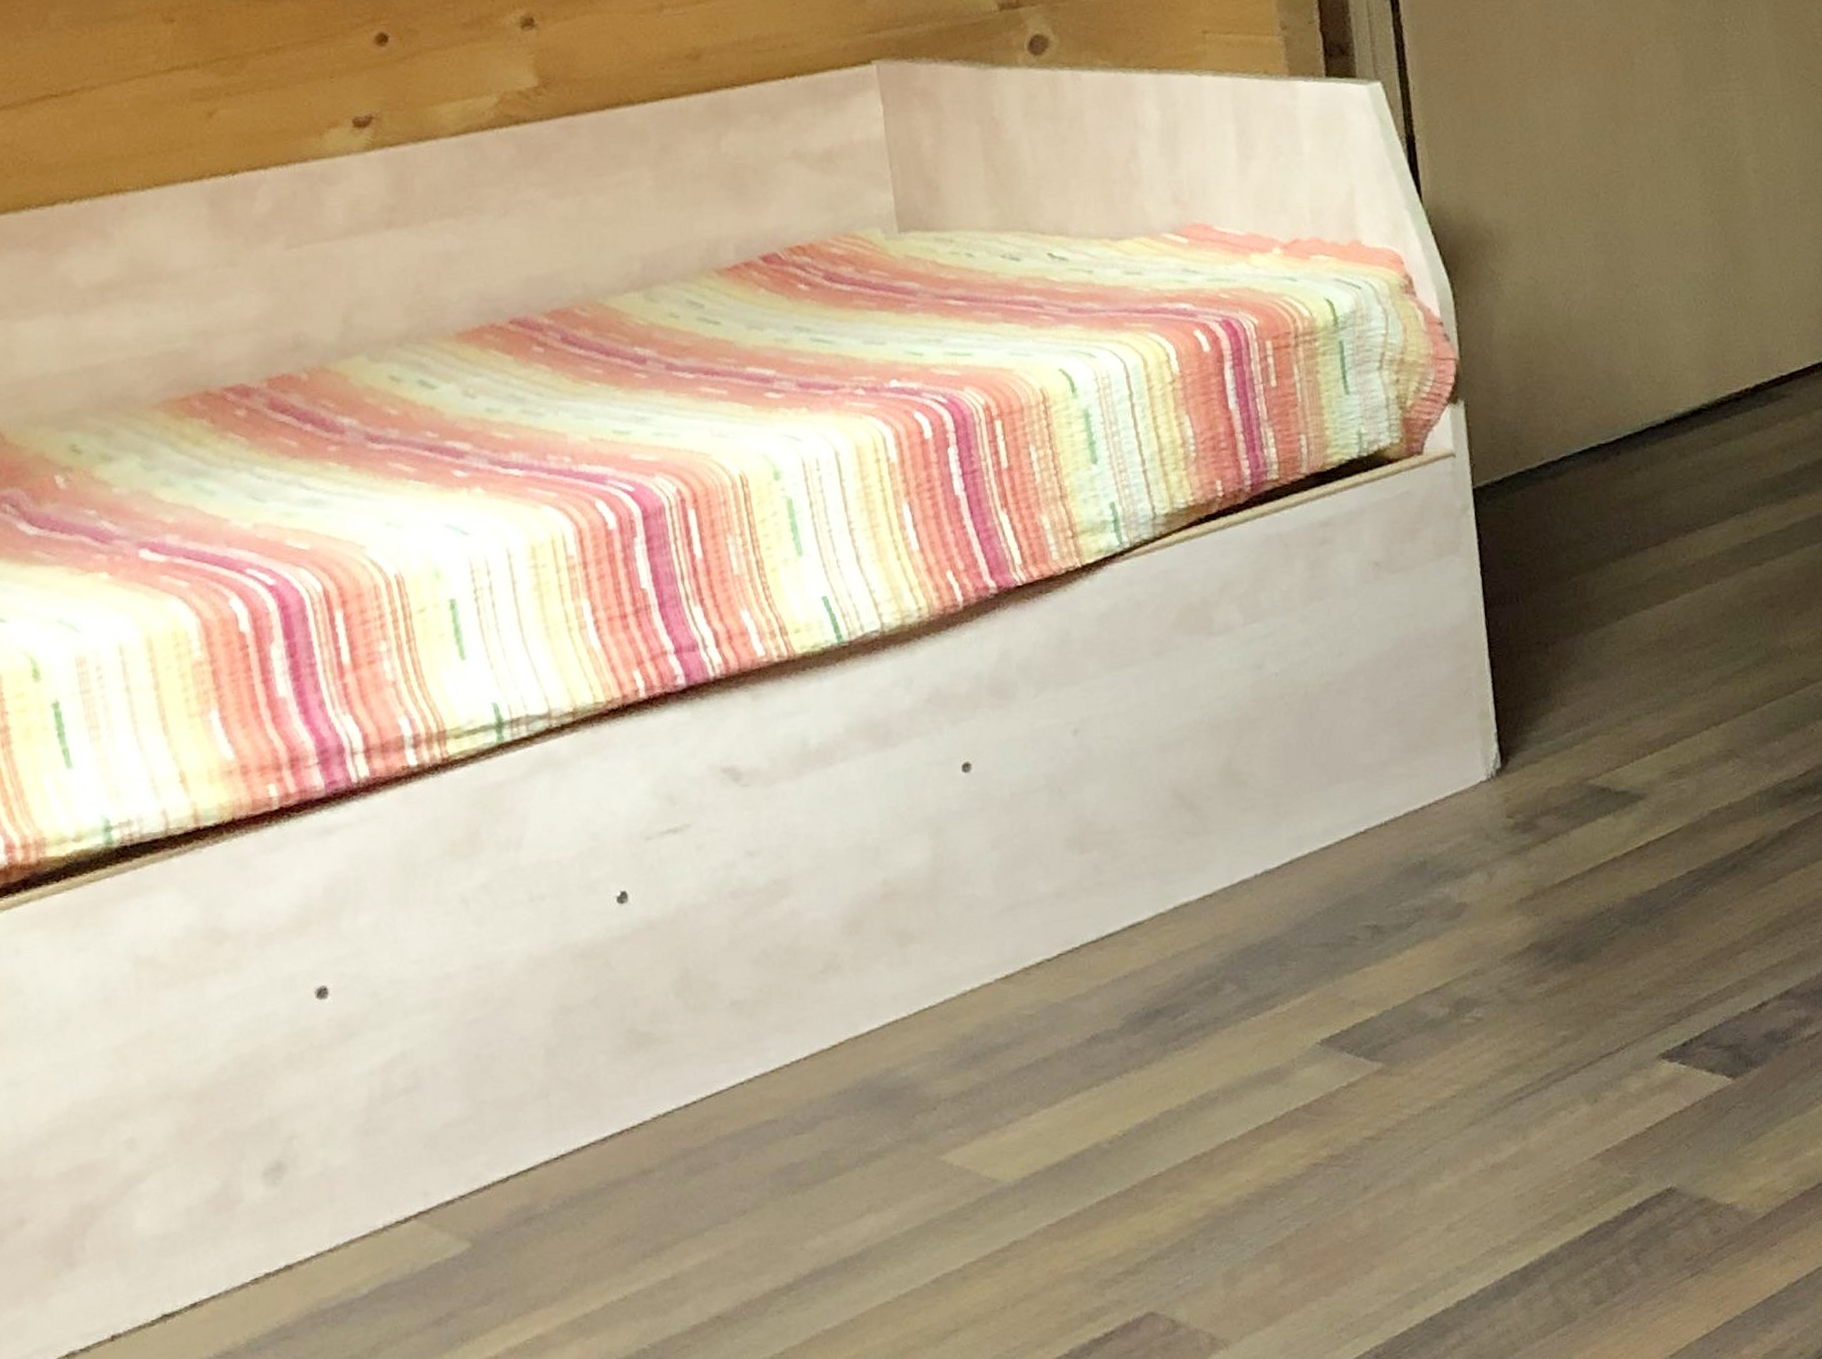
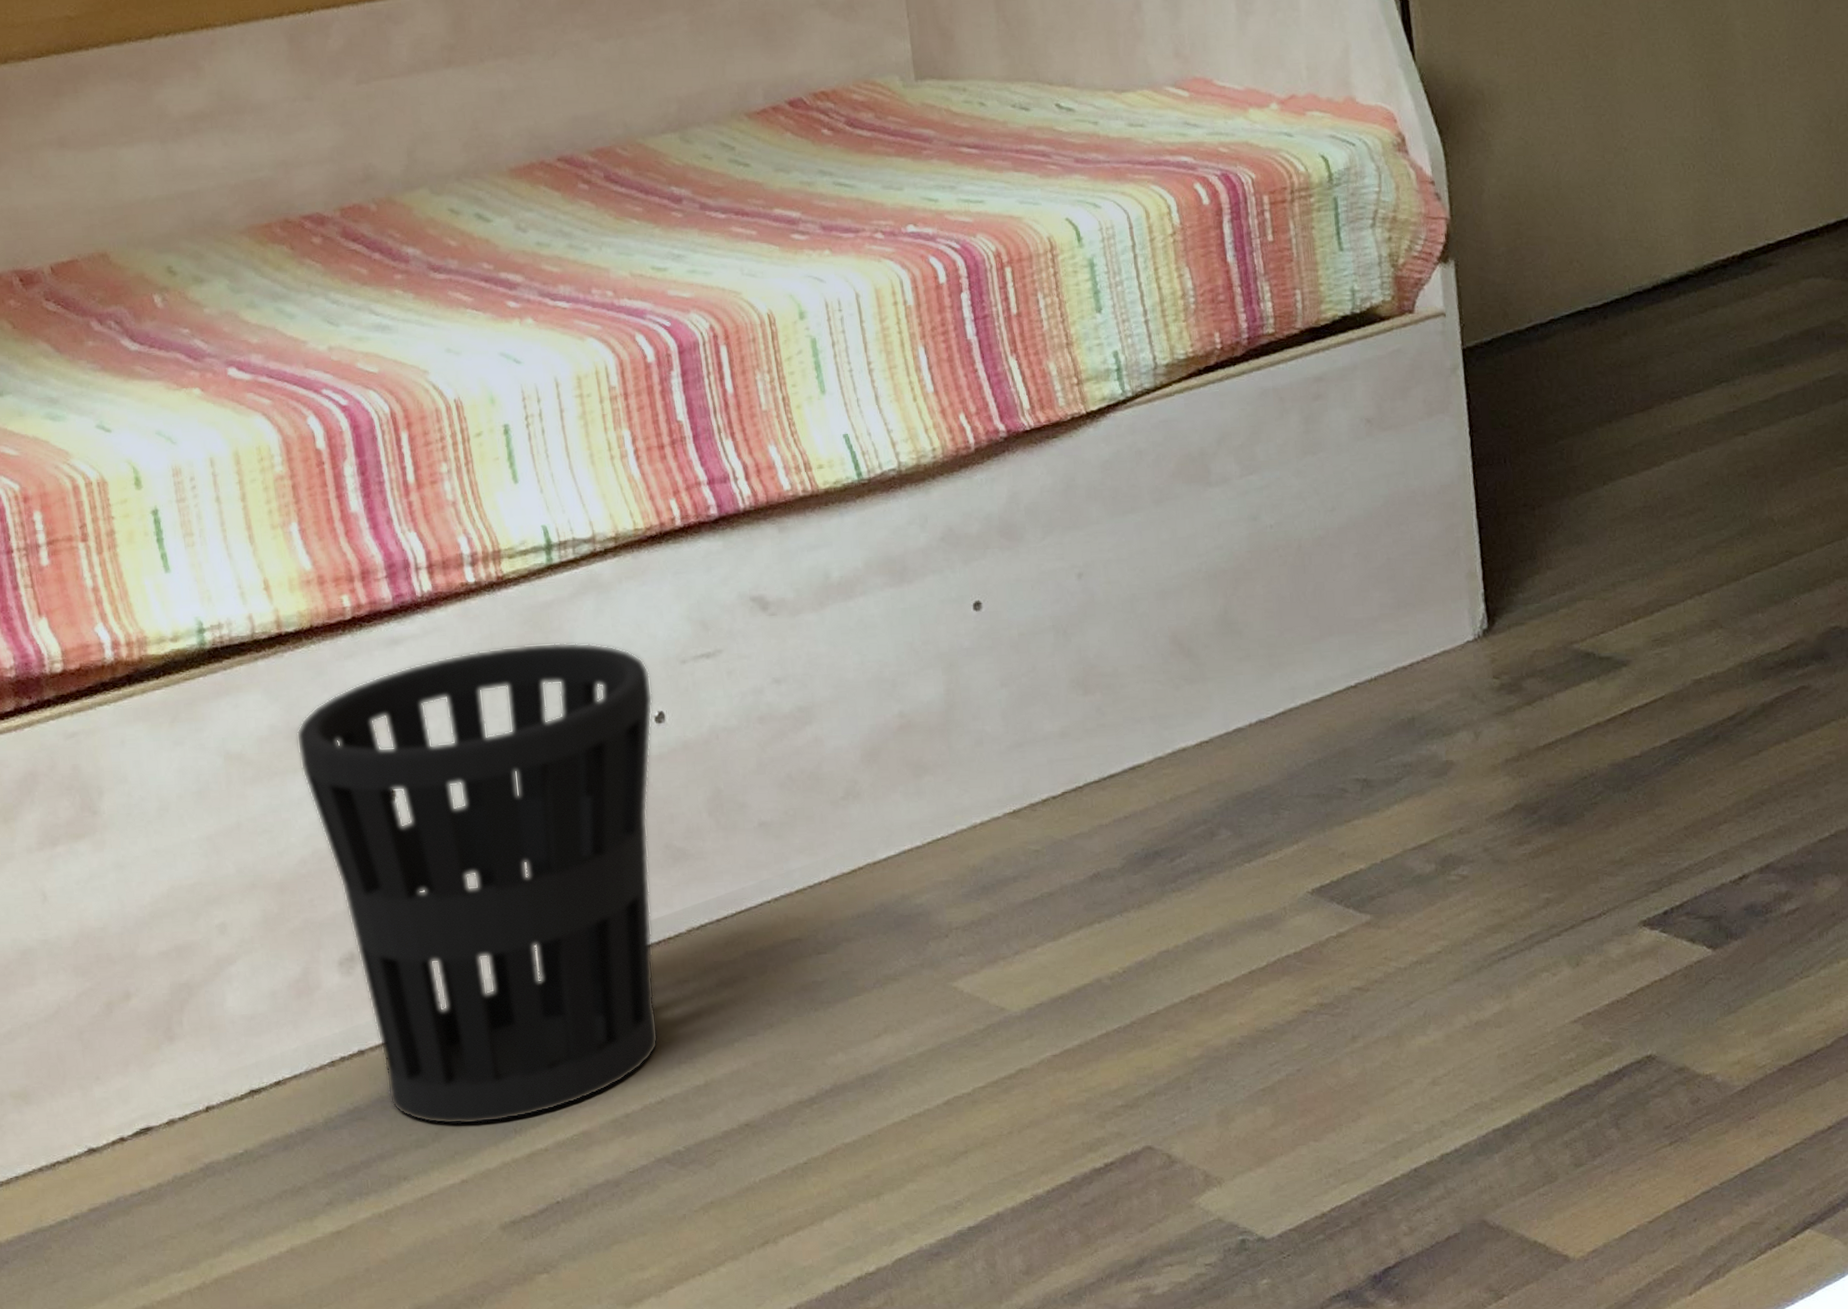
wastebasket: none [216,823,622,1338] -> present [296,642,659,1125]

